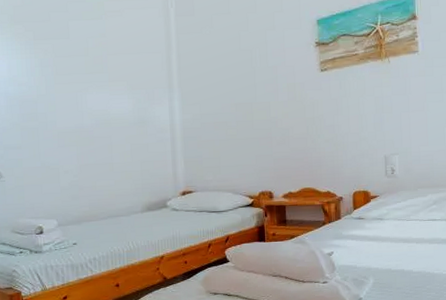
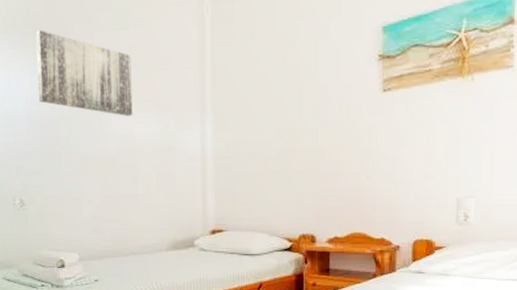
wall art: none [14,19,107,94] -> present [36,30,133,116]

